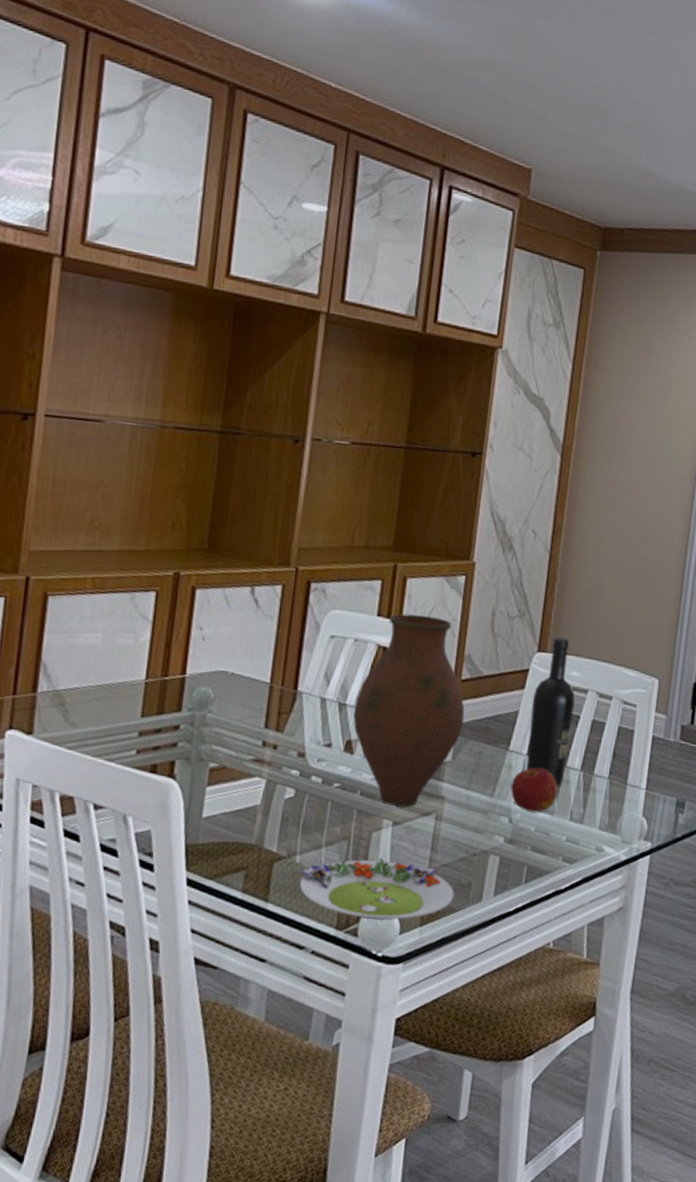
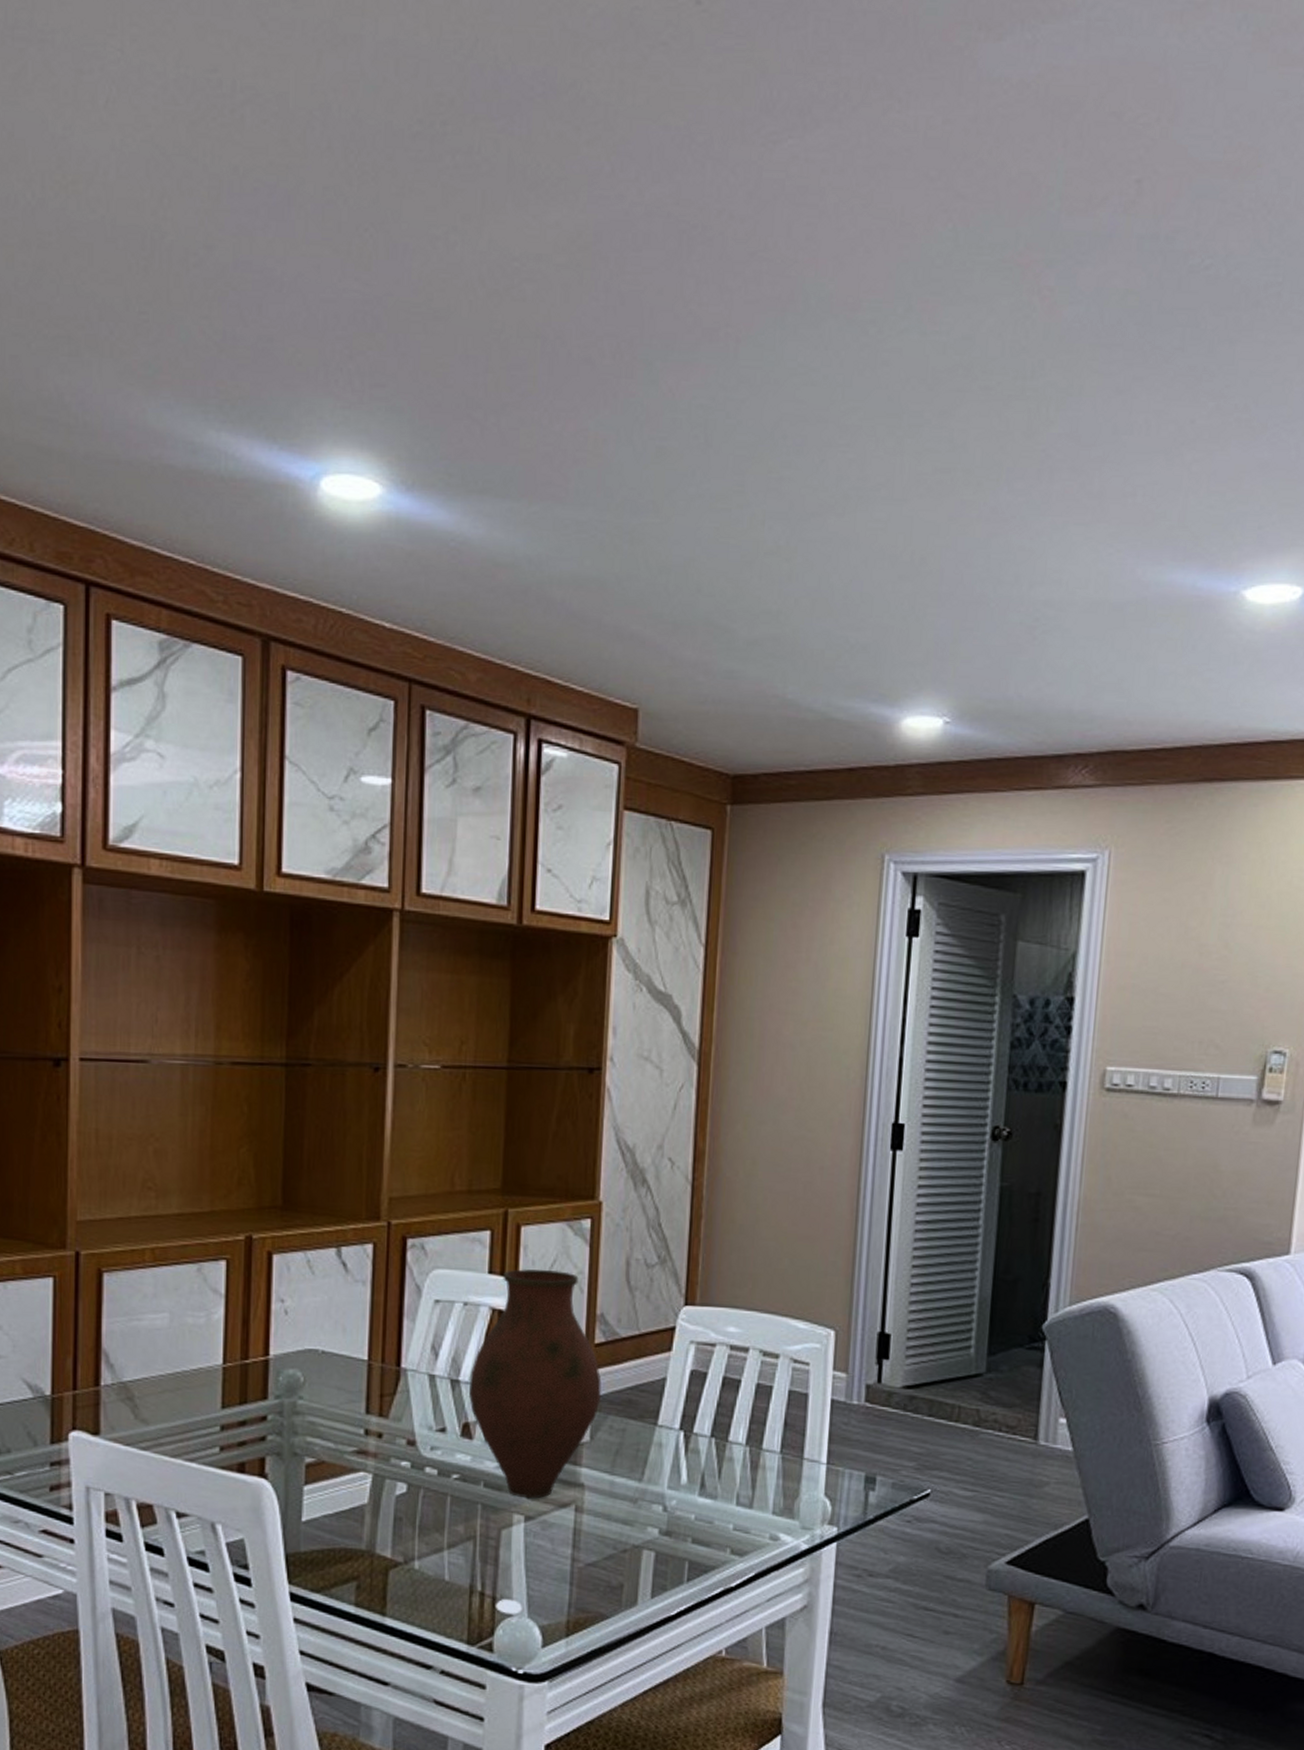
salad plate: present [300,858,454,921] -> none [421,1559,604,1633]
apple: present [510,767,558,813] -> none [662,1444,720,1498]
wine bottle: present [526,637,575,787] -> none [679,1286,734,1466]

